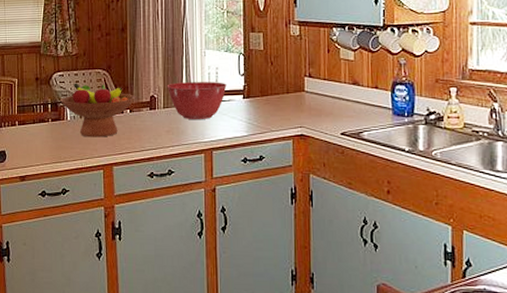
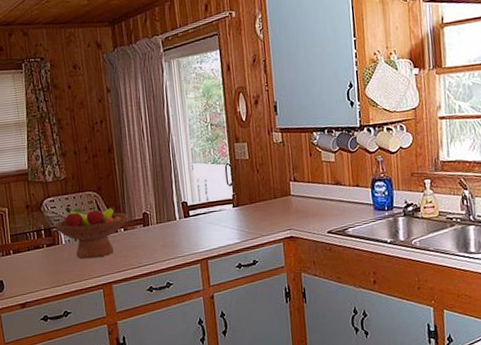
mixing bowl: present [166,82,227,119] -> none [158,193,216,232]

